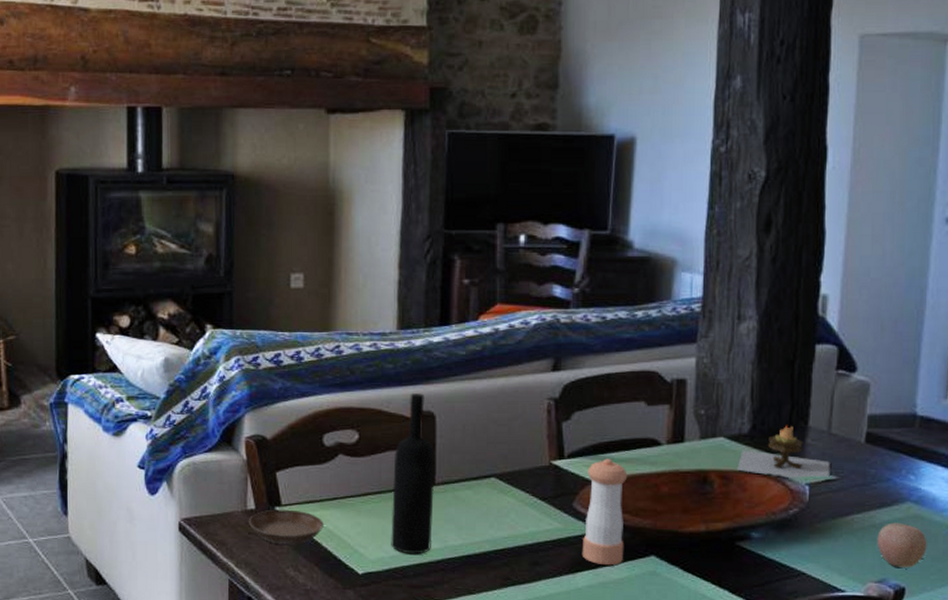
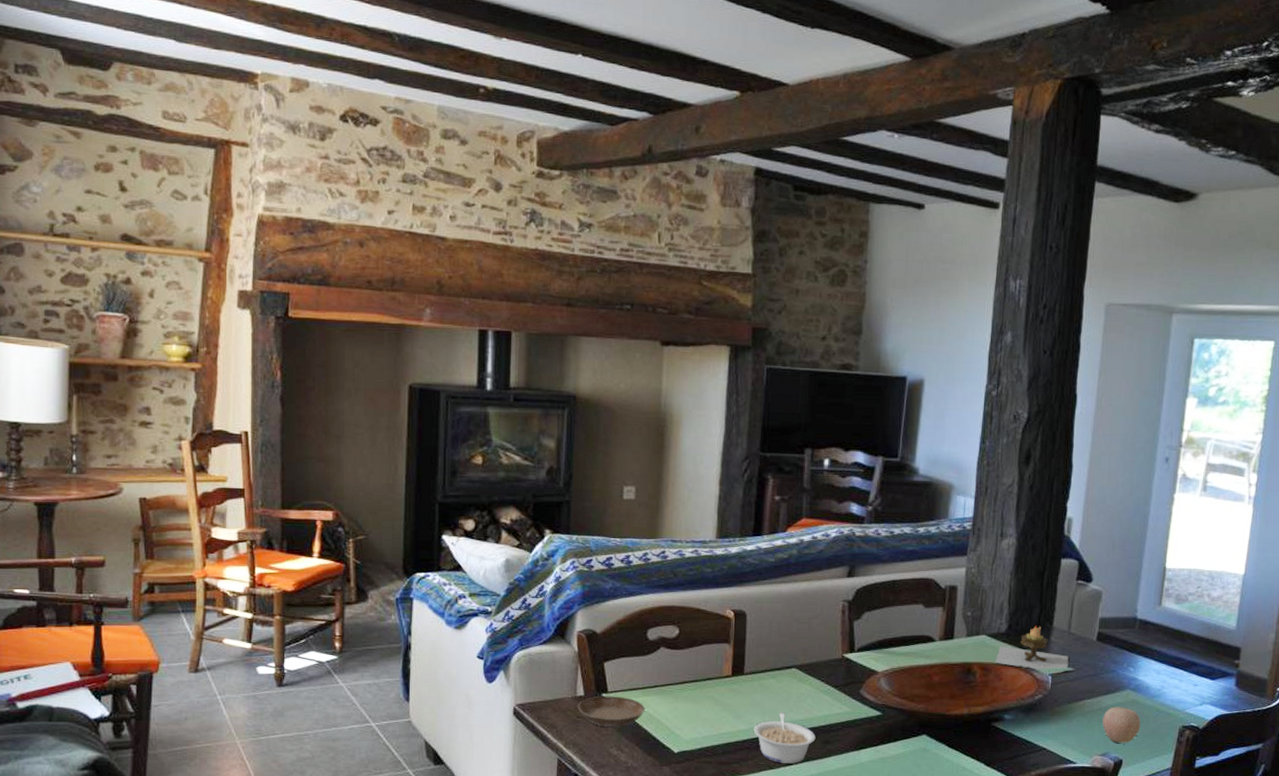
wine bottle: present [391,393,435,554] -> none [703,594,745,735]
legume: none [448,528,522,588] -> present [753,711,816,763]
pepper shaker: present [582,458,628,566] -> none [866,652,906,744]

